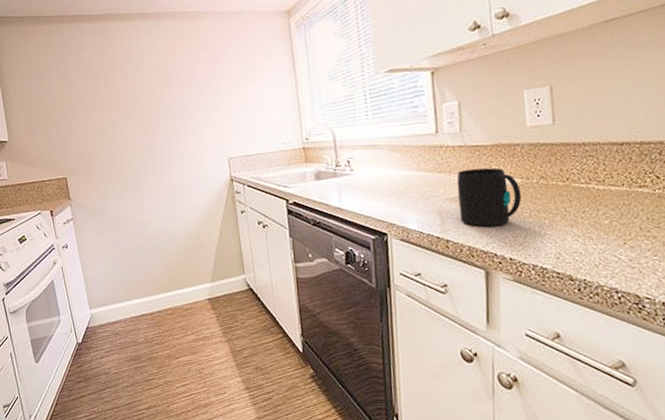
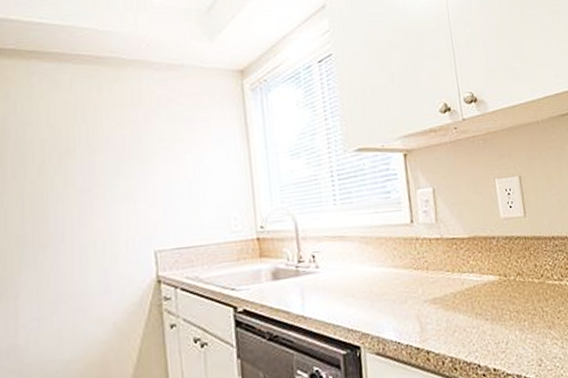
mug: present [456,167,522,227] -> none [435,263,501,333]

